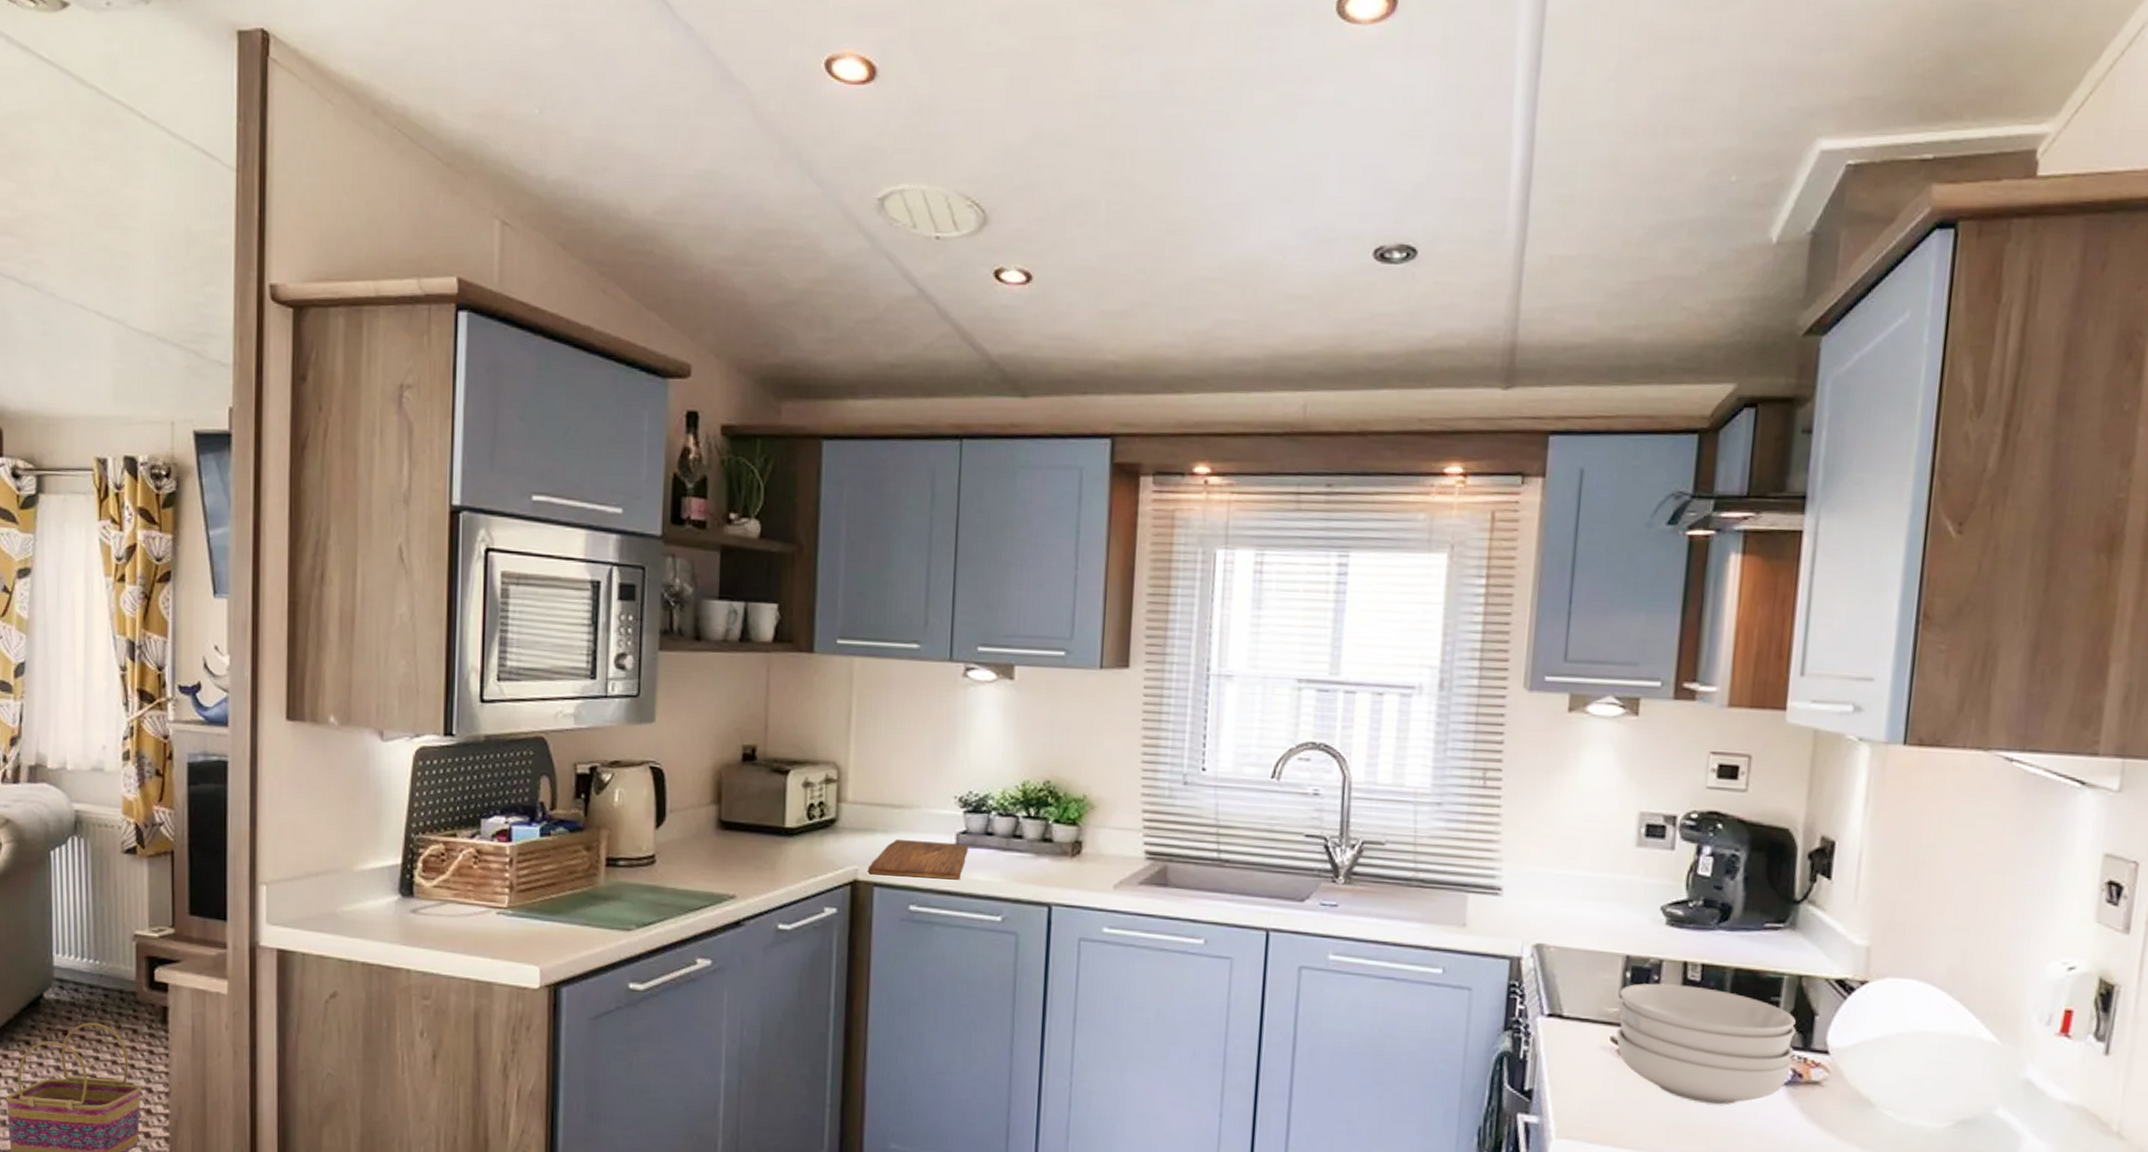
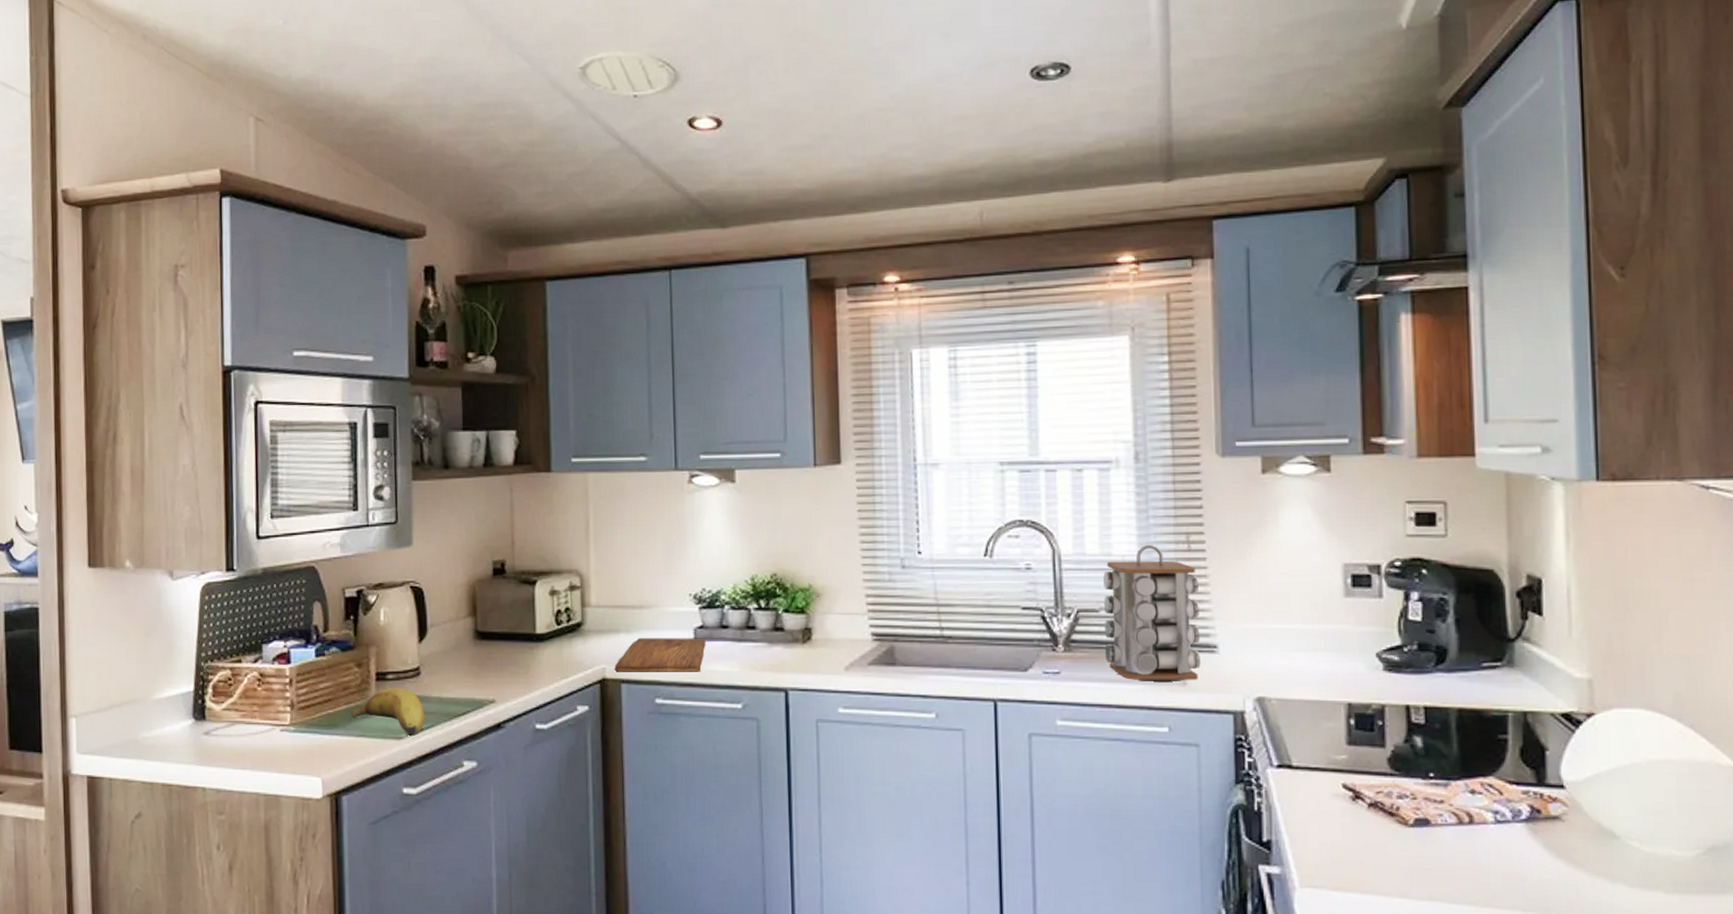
fruit: none [577,875,659,929] -> present [351,688,426,737]
spice rack: none [1385,778,1490,922] -> present [1103,545,1201,681]
bowl: present [1616,983,1796,1104] -> none [1345,728,1529,844]

